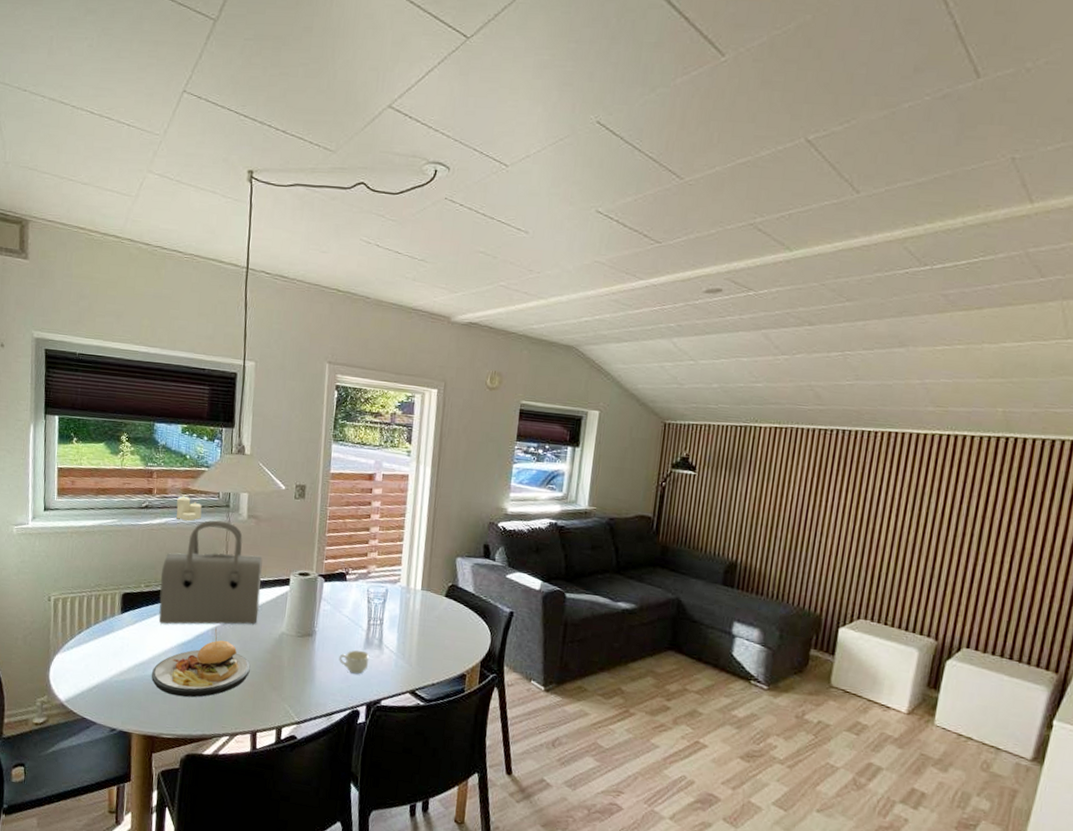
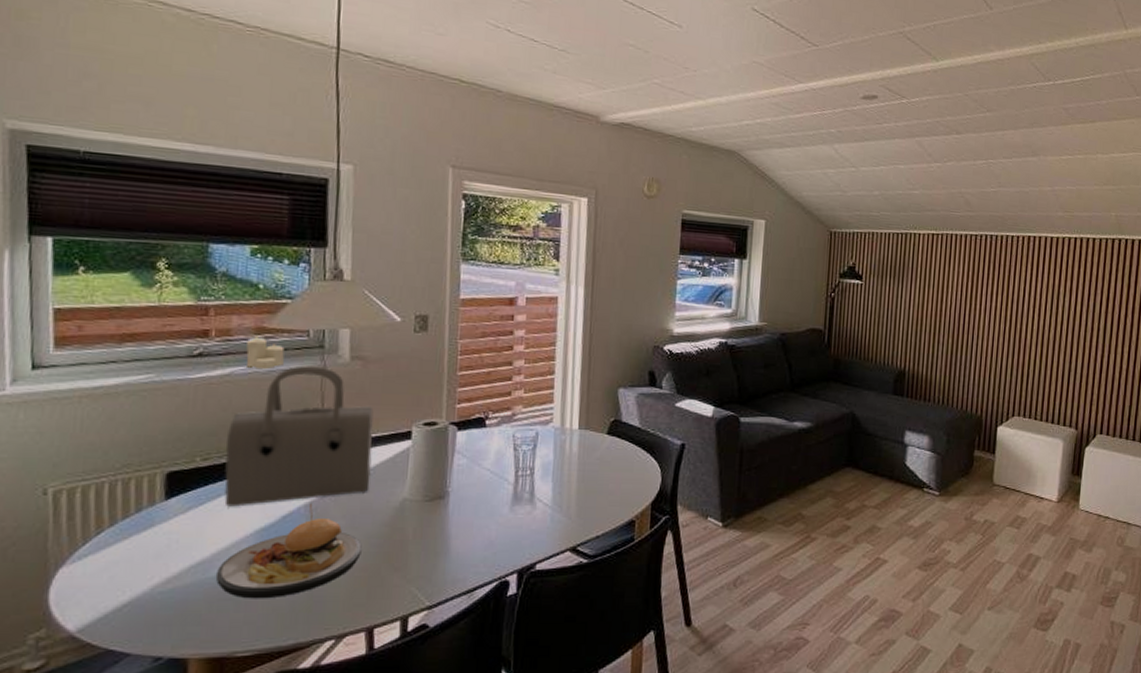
cup: present [339,649,370,674] -> none [480,508,519,537]

